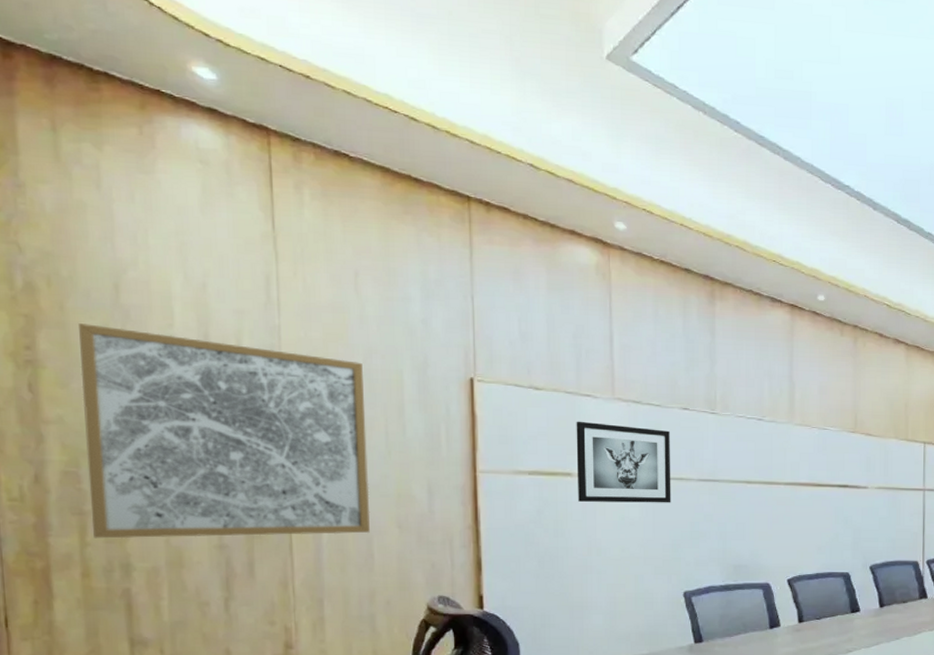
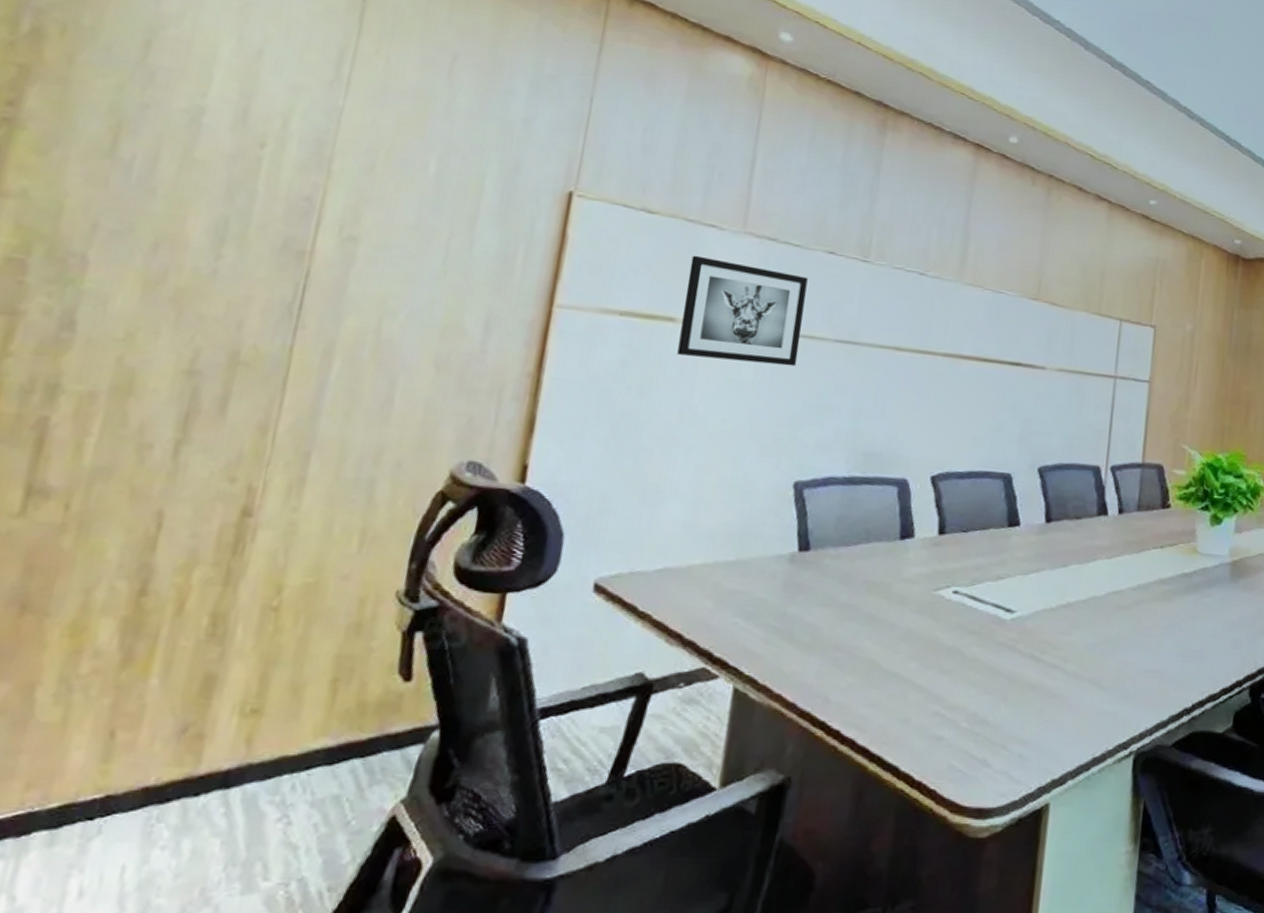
wall art: present [79,323,370,539] -> none [20,81,437,371]

